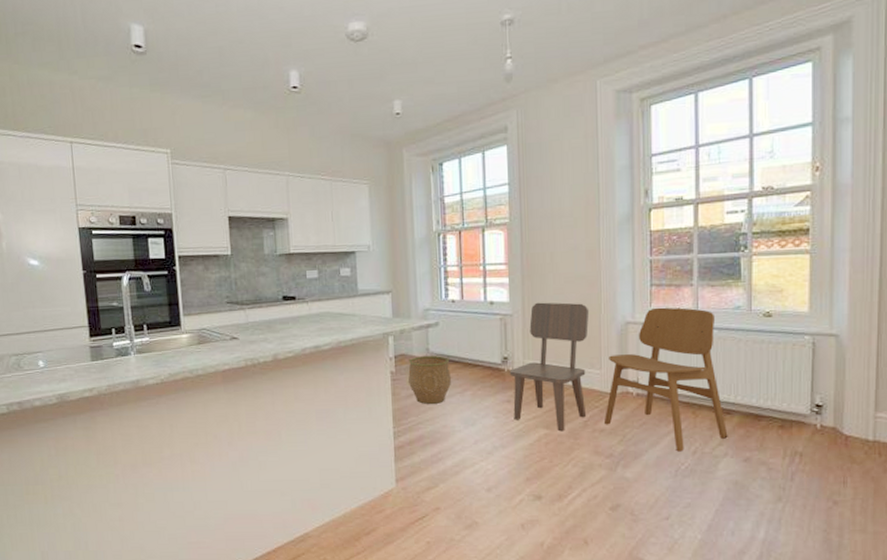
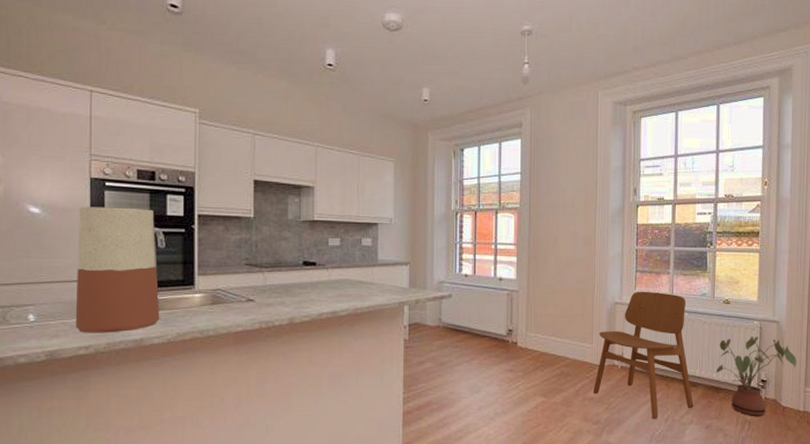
vase: none [71,253,153,377] -> present [75,206,160,333]
basket: present [407,356,452,404] -> none [419,326,461,371]
dining chair: present [509,302,590,432] -> none [513,281,585,400]
house plant: none [755,354,863,447] -> present [715,336,797,416]

